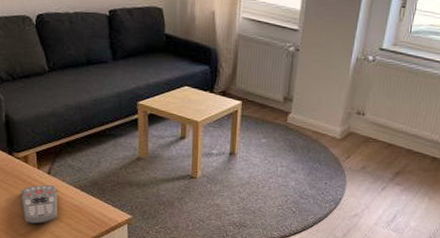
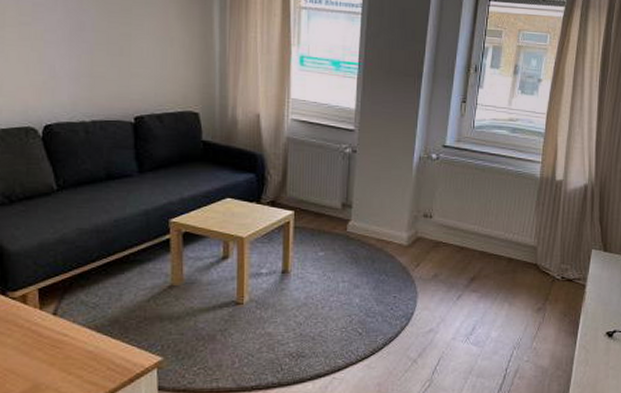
remote control: present [21,185,58,225] -> none [15,329,66,382]

